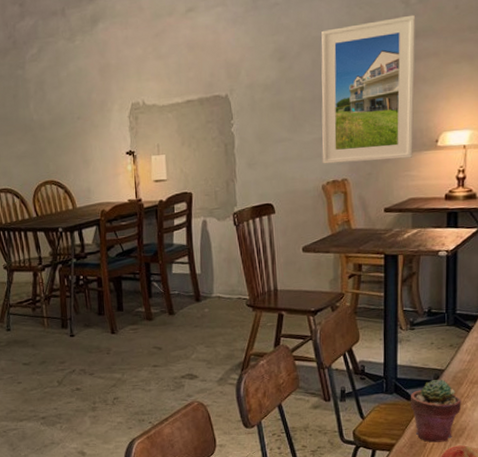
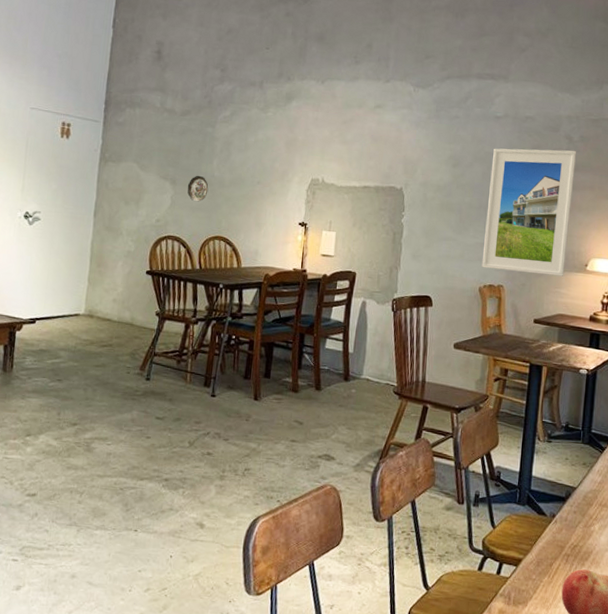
decorative plate: none [9,122,31,150] -> present [187,175,209,202]
potted succulent: present [410,379,462,443] -> none [540,496,590,564]

